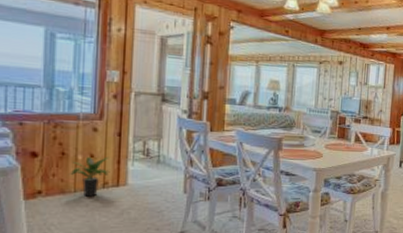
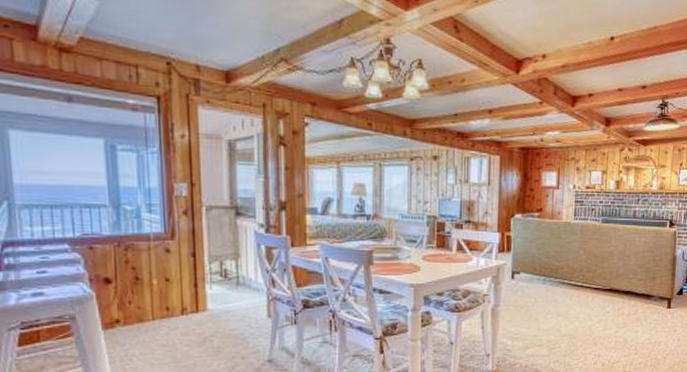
potted plant: present [68,156,110,197] -> none [144,280,188,325]

